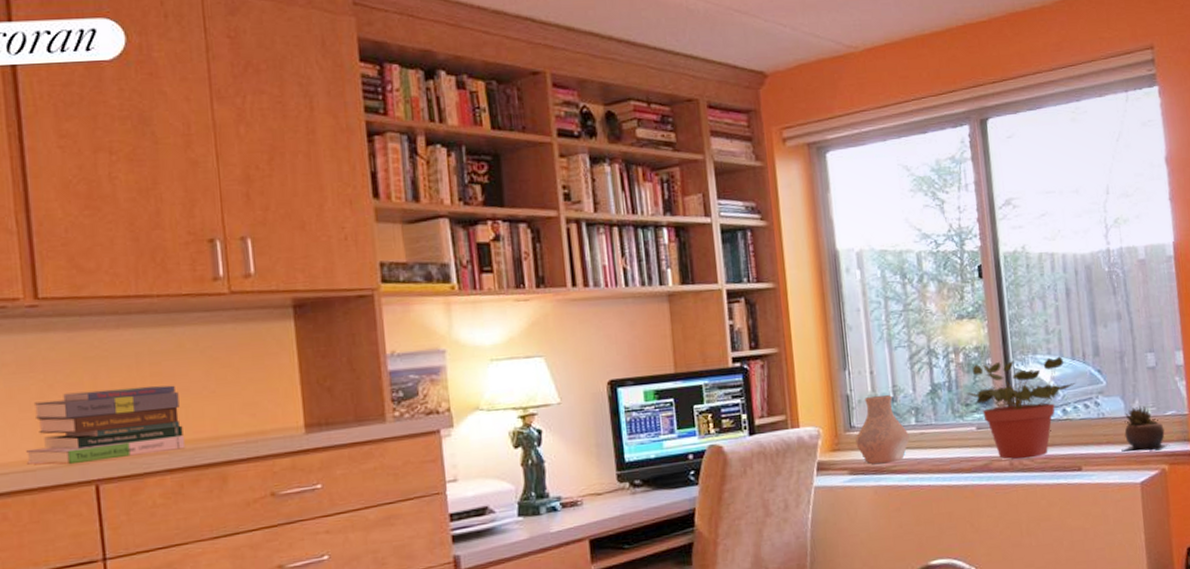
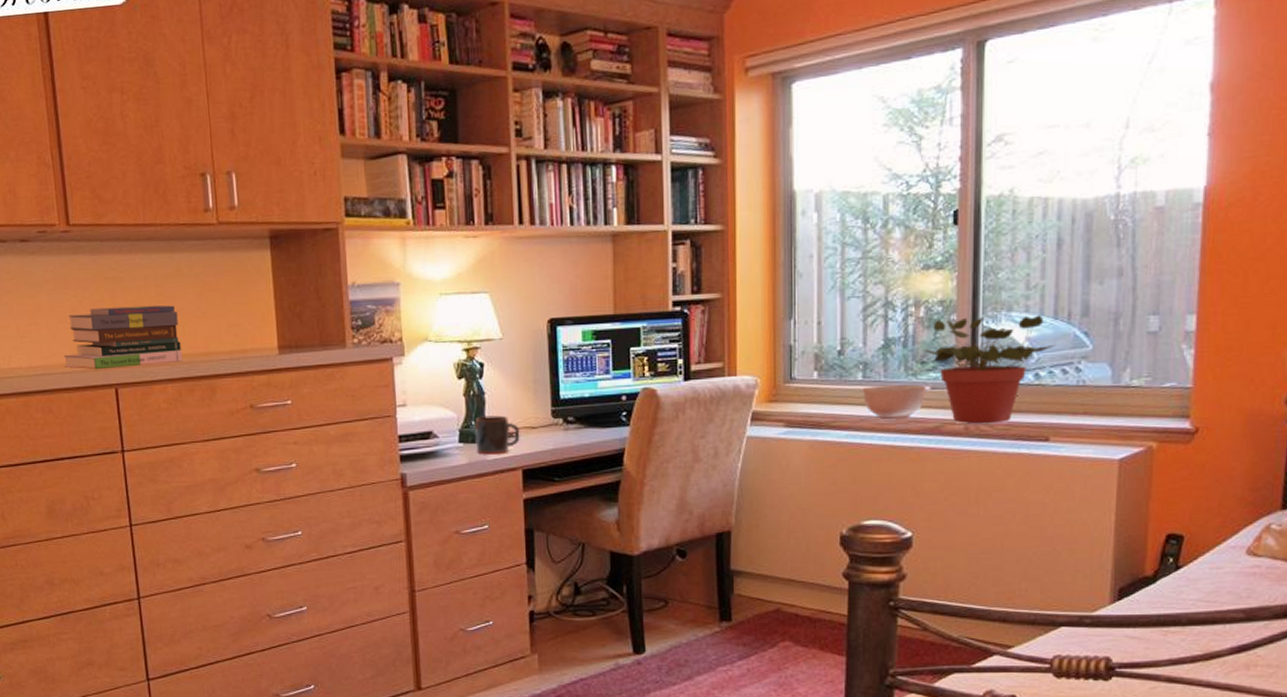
mug: none [535,483,585,527] -> present [475,415,520,455]
vase: present [855,395,910,464] -> none [795,348,854,419]
bowl: none [917,426,973,461] -> present [863,385,926,420]
succulent plant: present [1121,405,1170,452] -> none [1101,374,1163,426]

